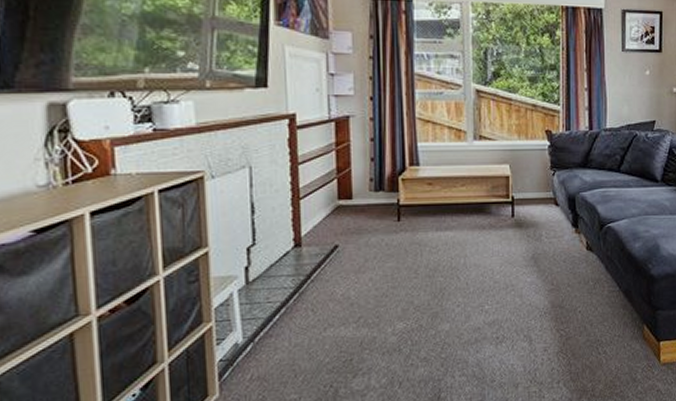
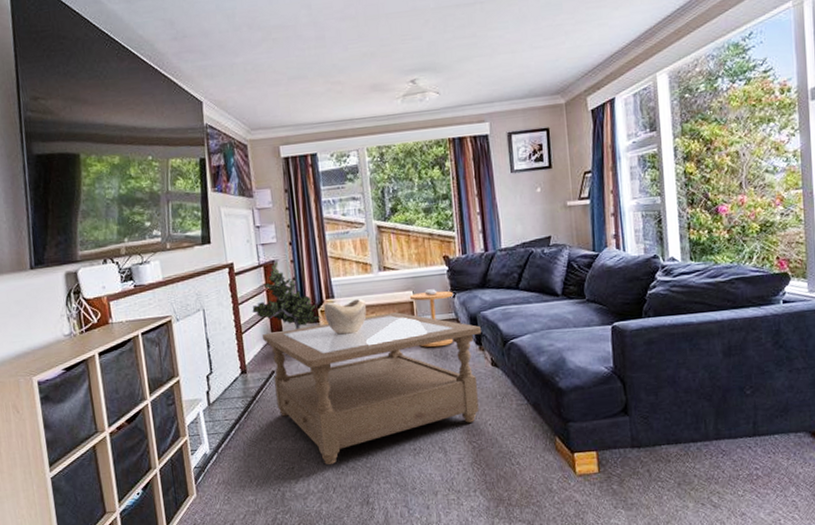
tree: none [315,116,402,199] -> present [252,260,321,330]
coffee table: none [327,187,578,356] -> present [263,312,481,465]
decorative bowl: none [406,169,457,208] -> present [324,299,367,335]
side table: none [505,164,553,228] -> present [409,289,454,347]

